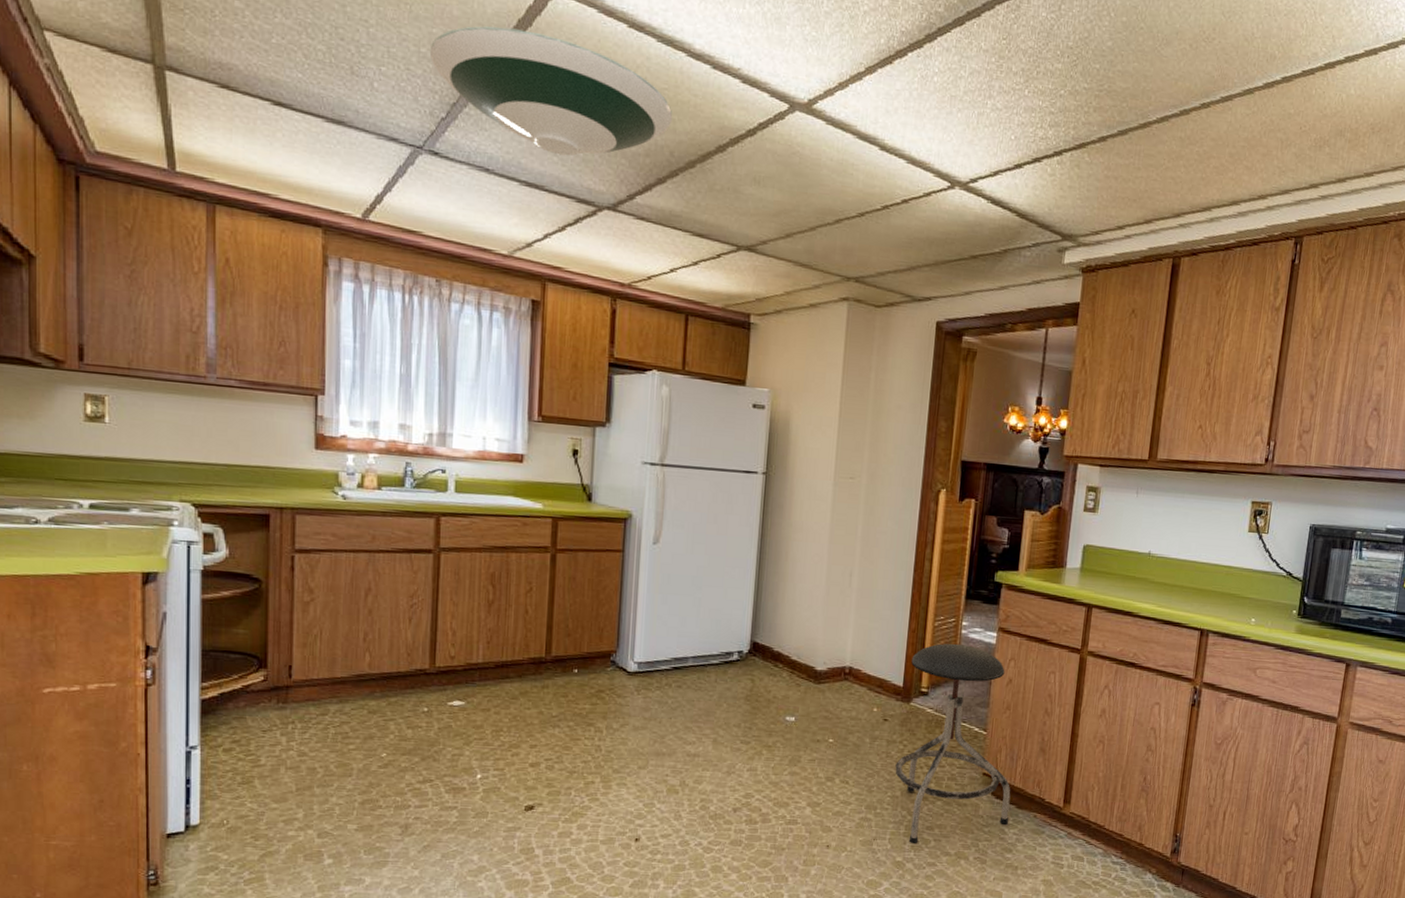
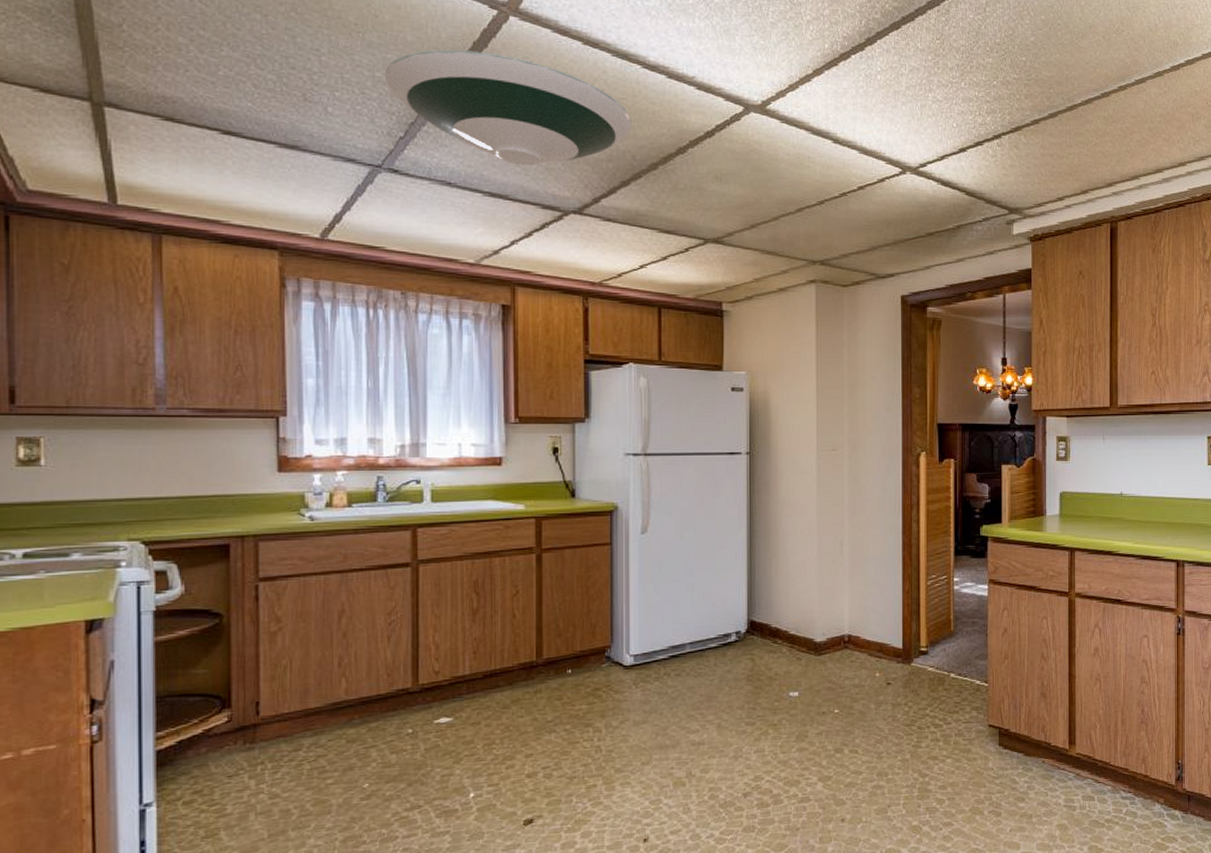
stool: present [895,643,1011,844] -> none [903,600,1019,806]

